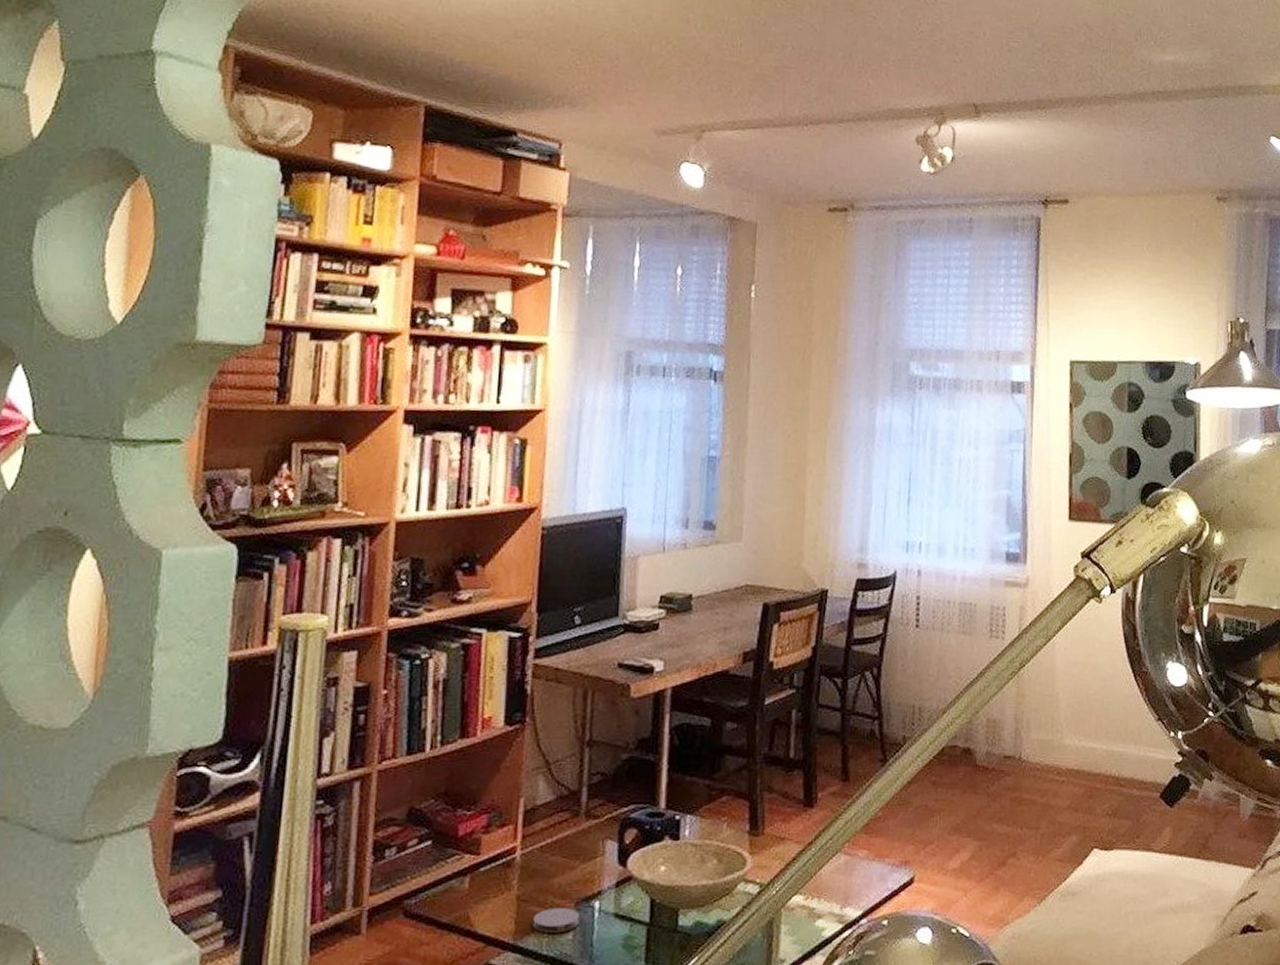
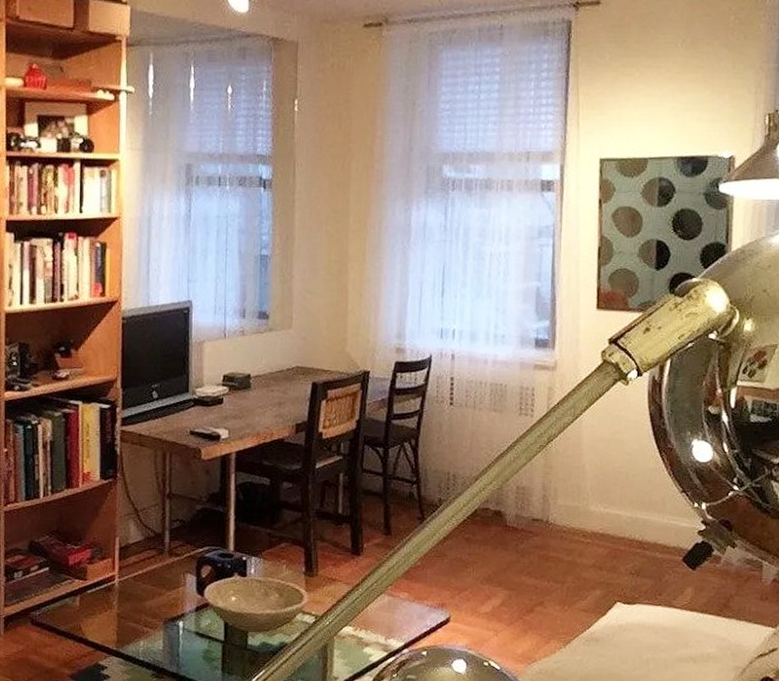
coaster: present [533,908,580,933] -> none [131,625,168,644]

